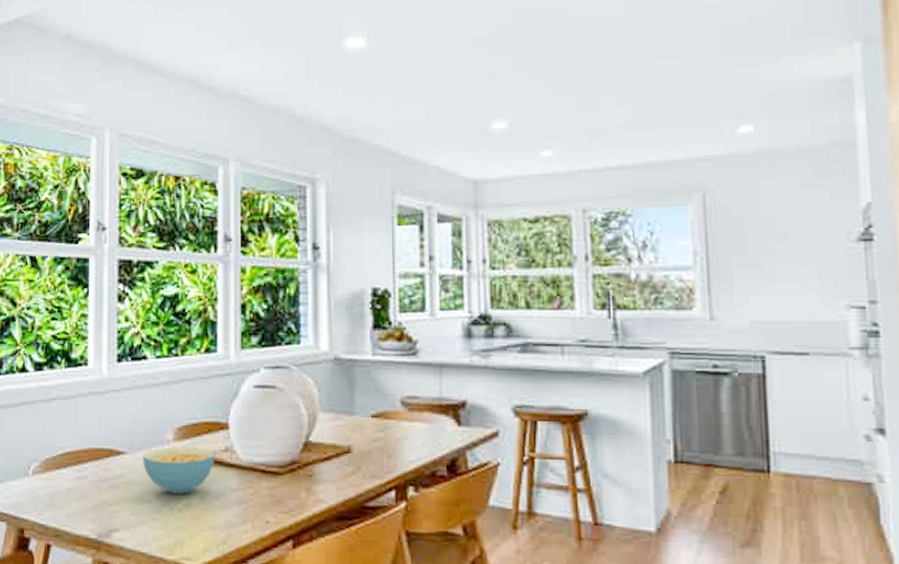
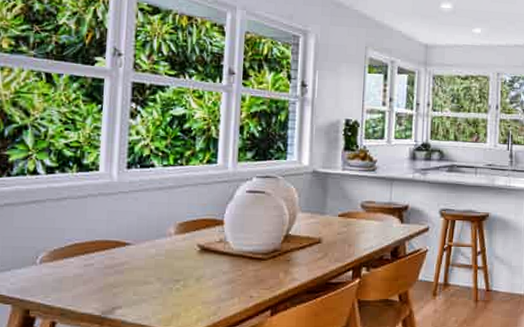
cereal bowl: present [143,447,215,494] -> none [146,239,211,277]

